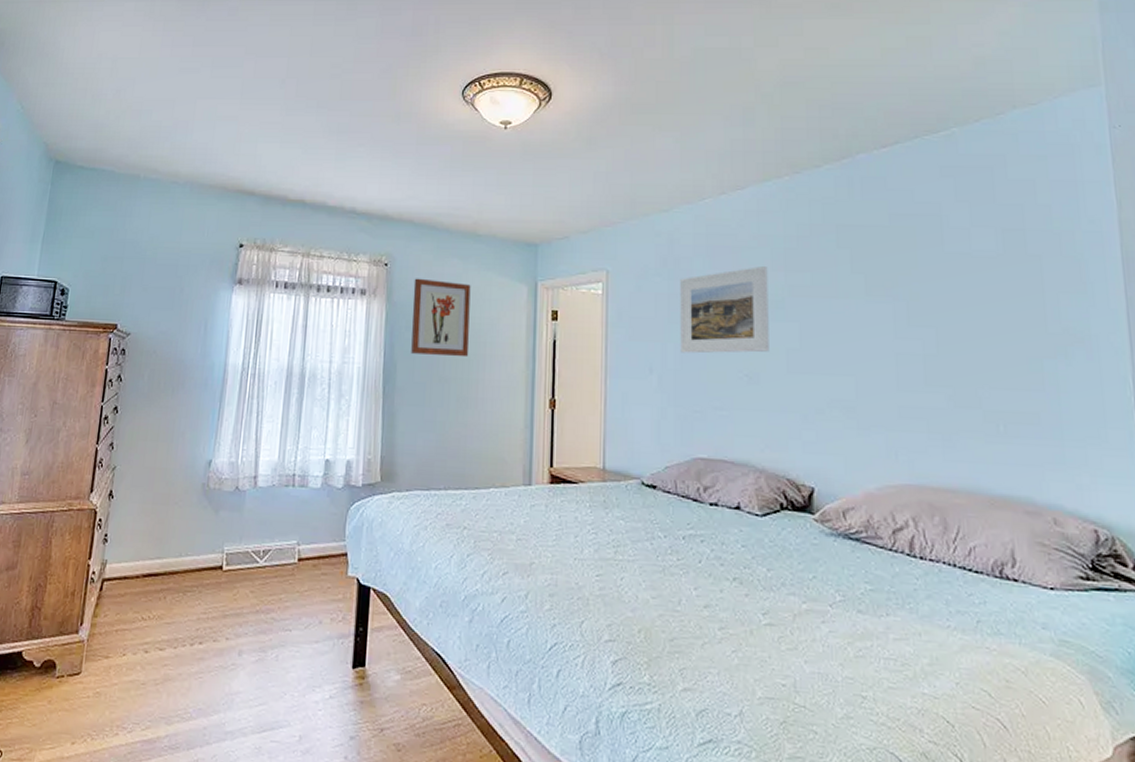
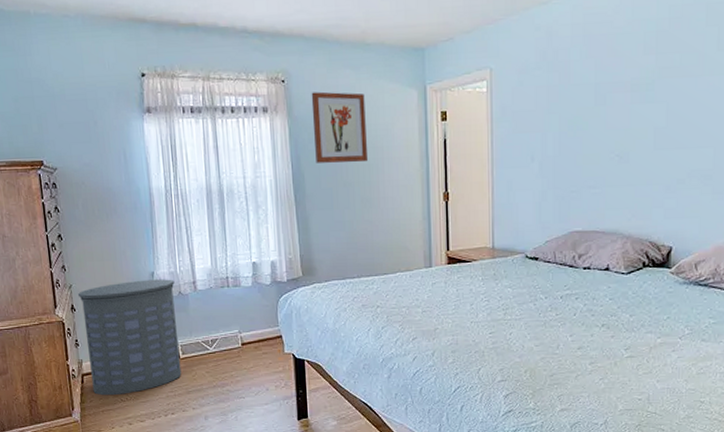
laundry hamper: none [111,468,234,611] -> present [77,279,182,396]
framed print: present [680,266,769,354] -> none [559,51,640,140]

